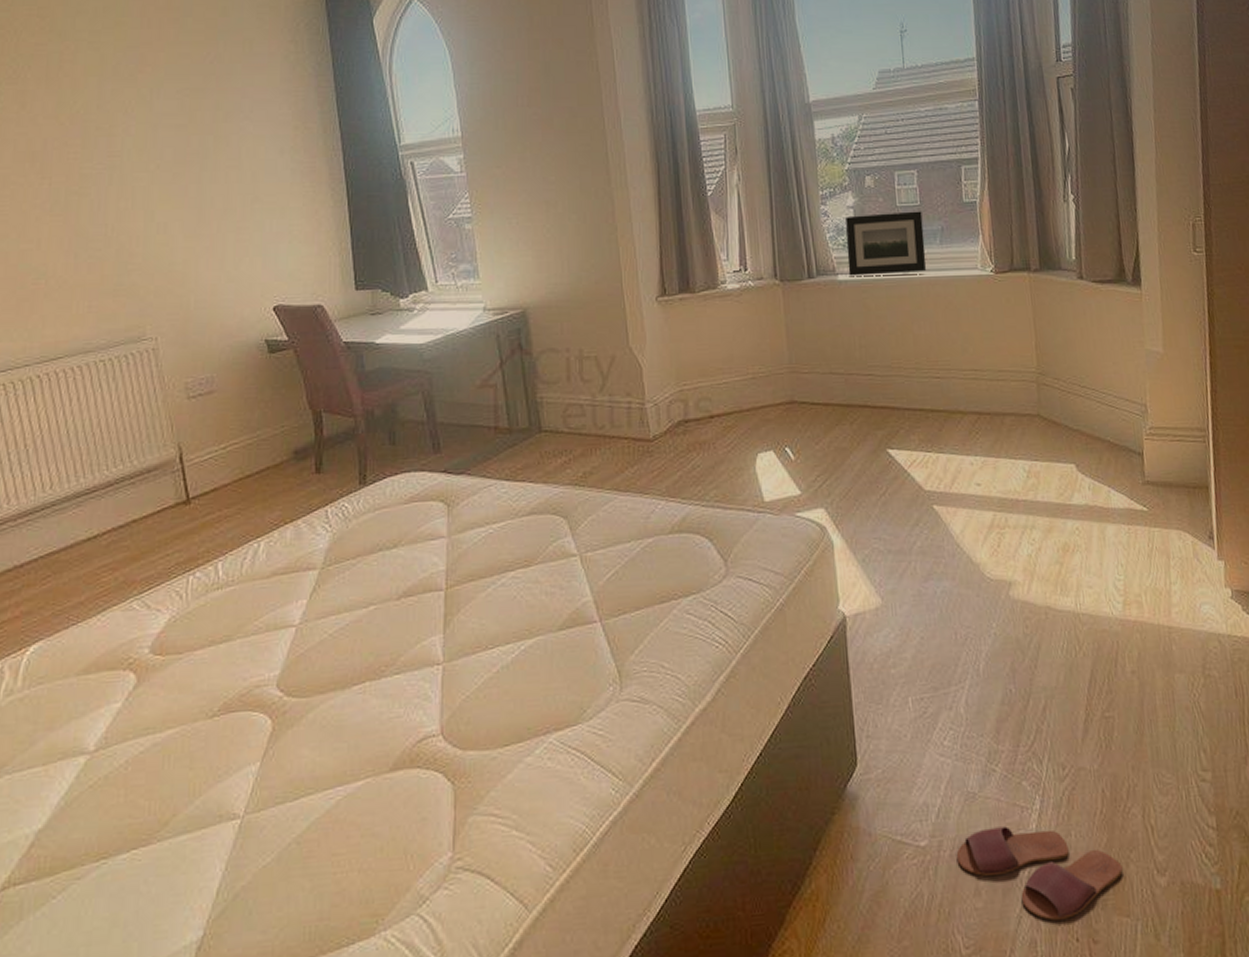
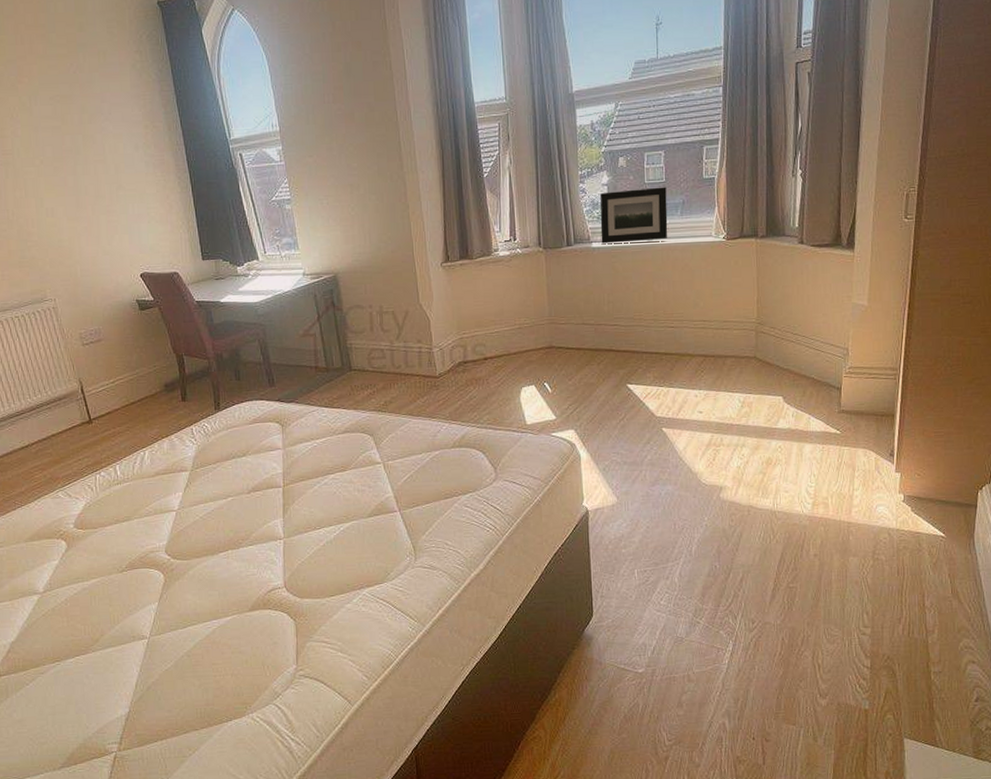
slippers: present [956,826,1123,921] -> none [665,661,793,725]

